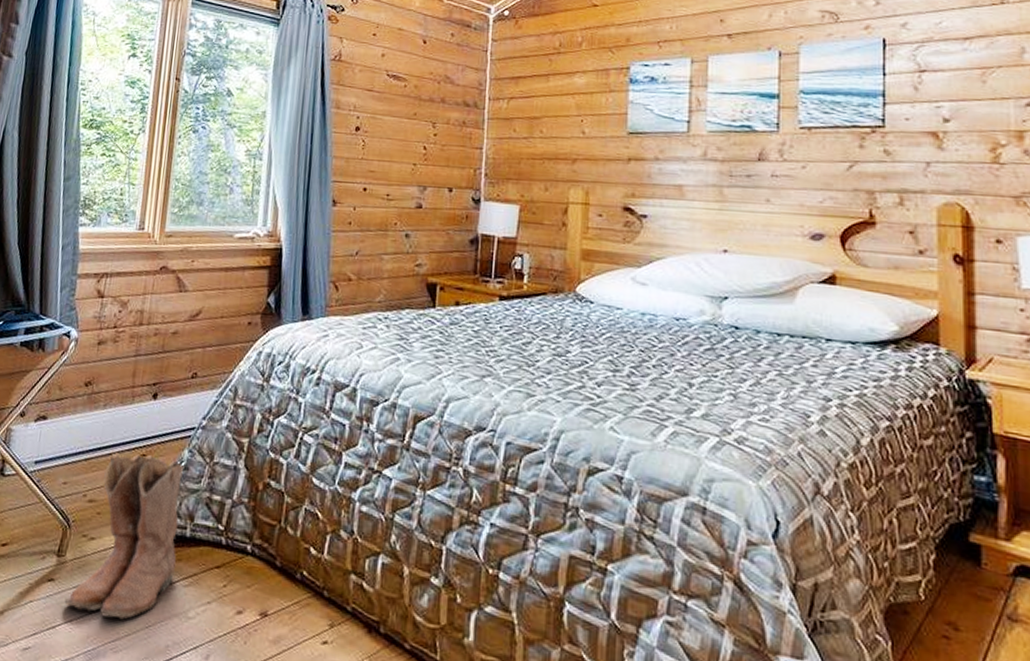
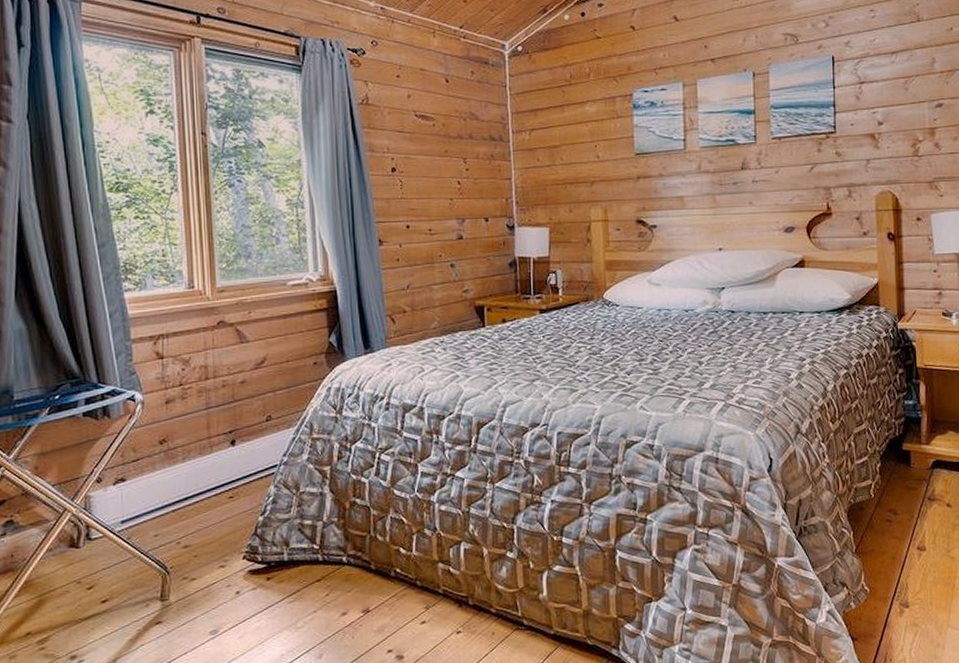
boots: present [64,453,186,620] -> none [175,496,279,644]

